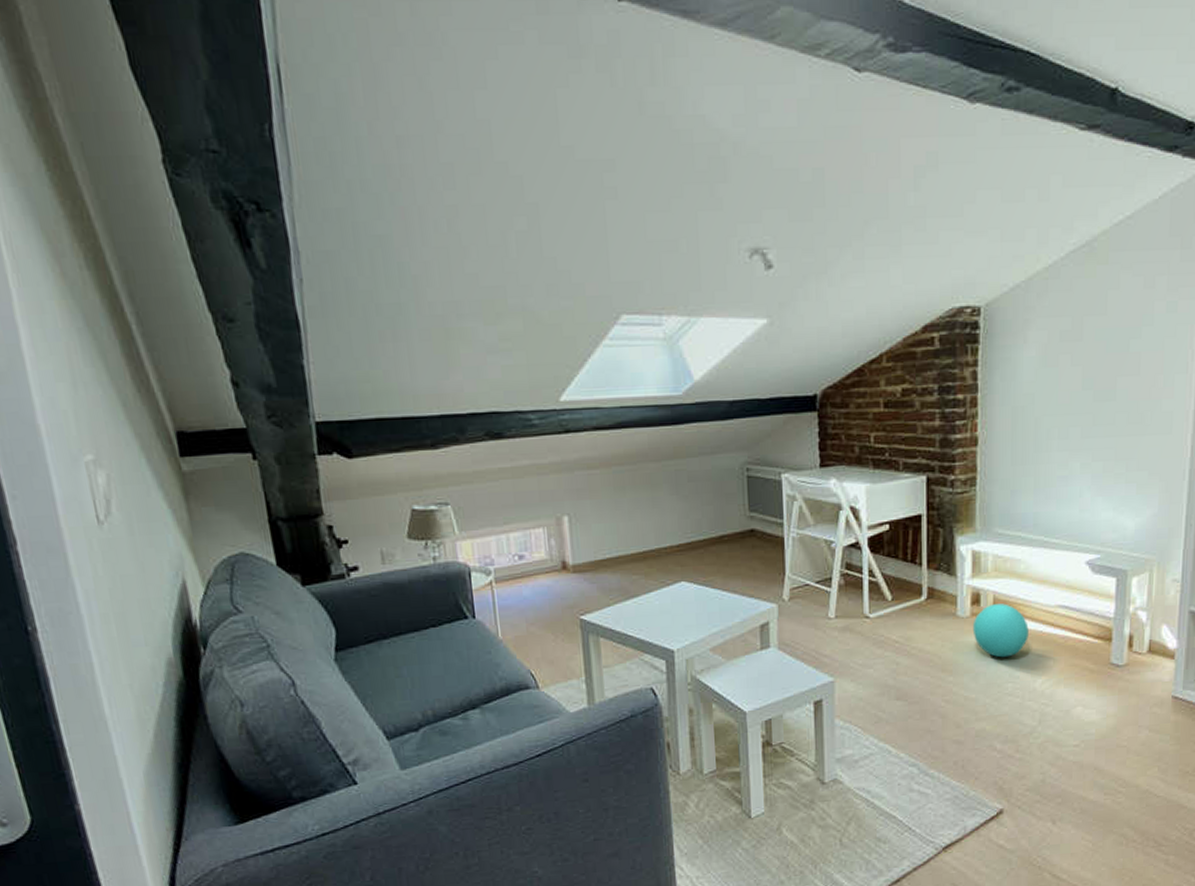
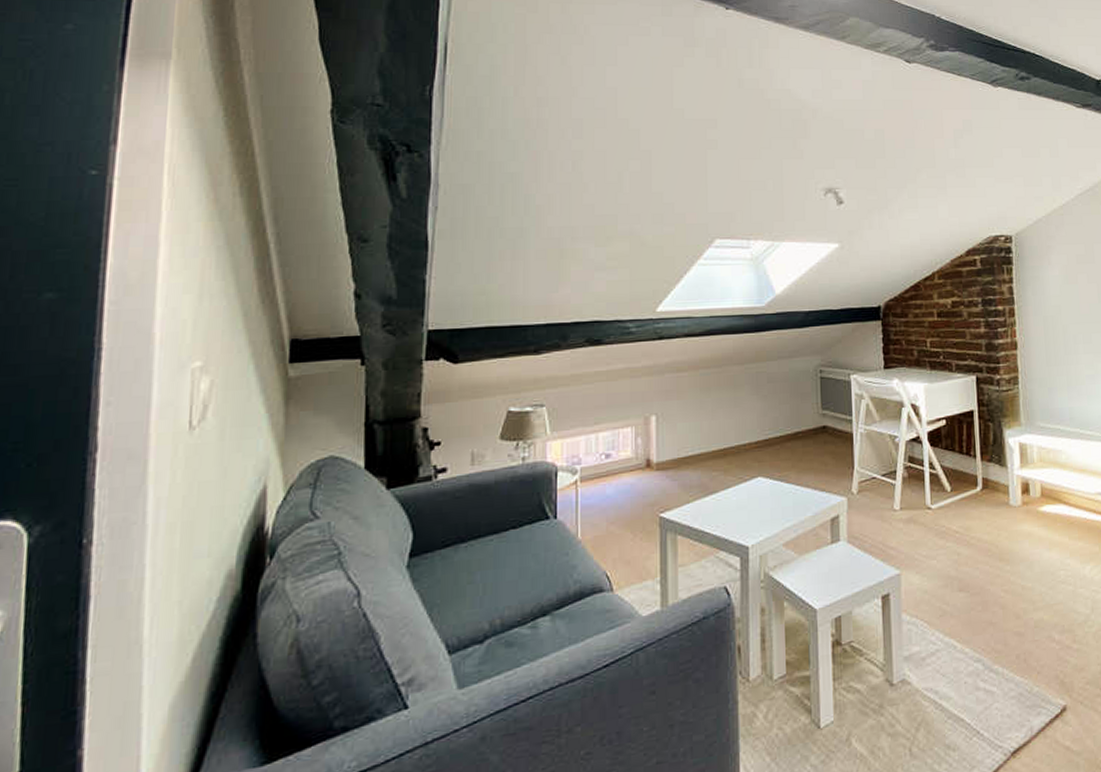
ball: present [972,604,1029,658] -> none [1024,492,1075,545]

